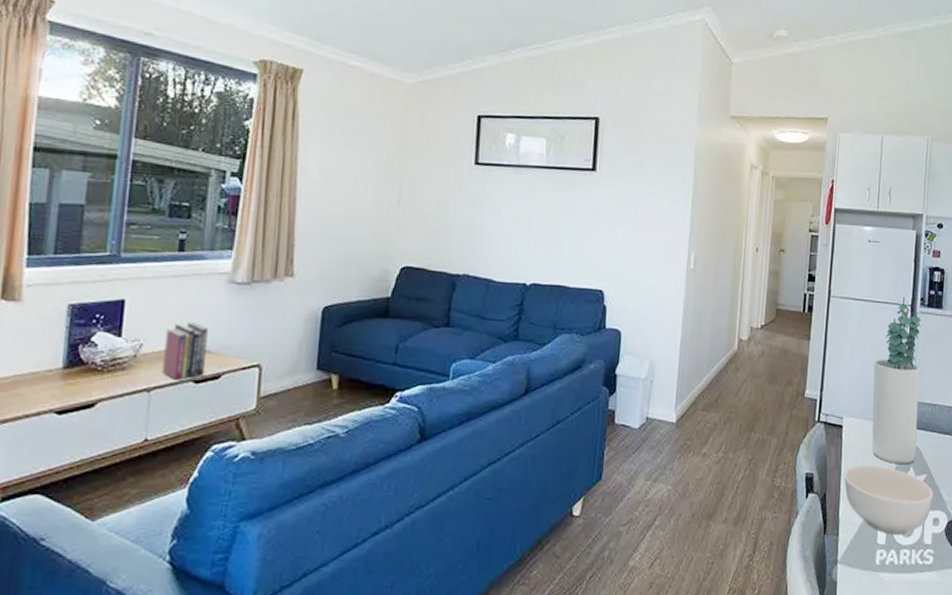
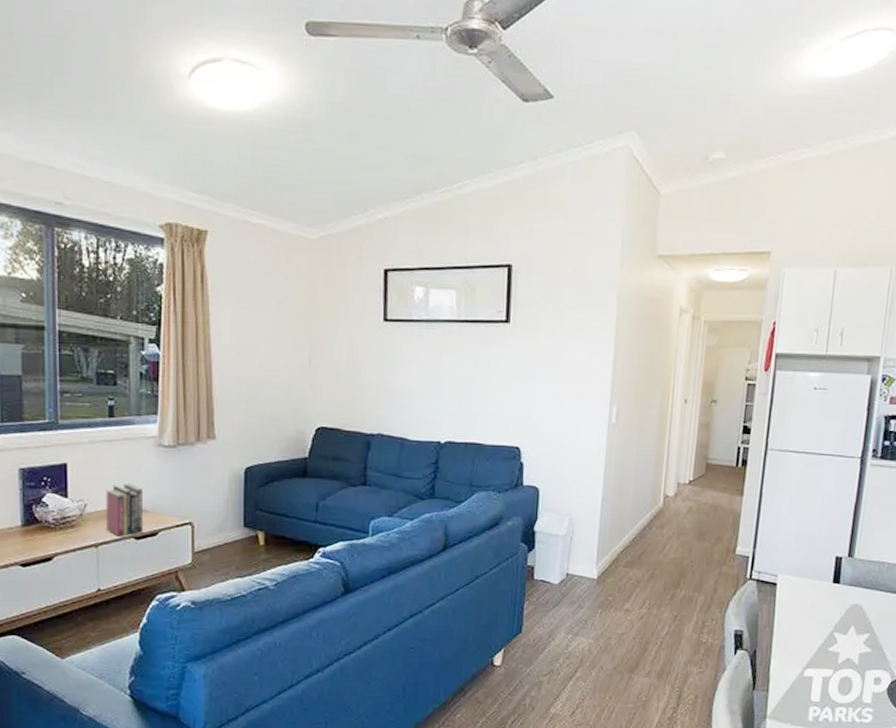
bowl: present [843,464,934,534] -> none [776,622,877,692]
vase: present [871,297,921,465] -> none [808,448,872,624]

